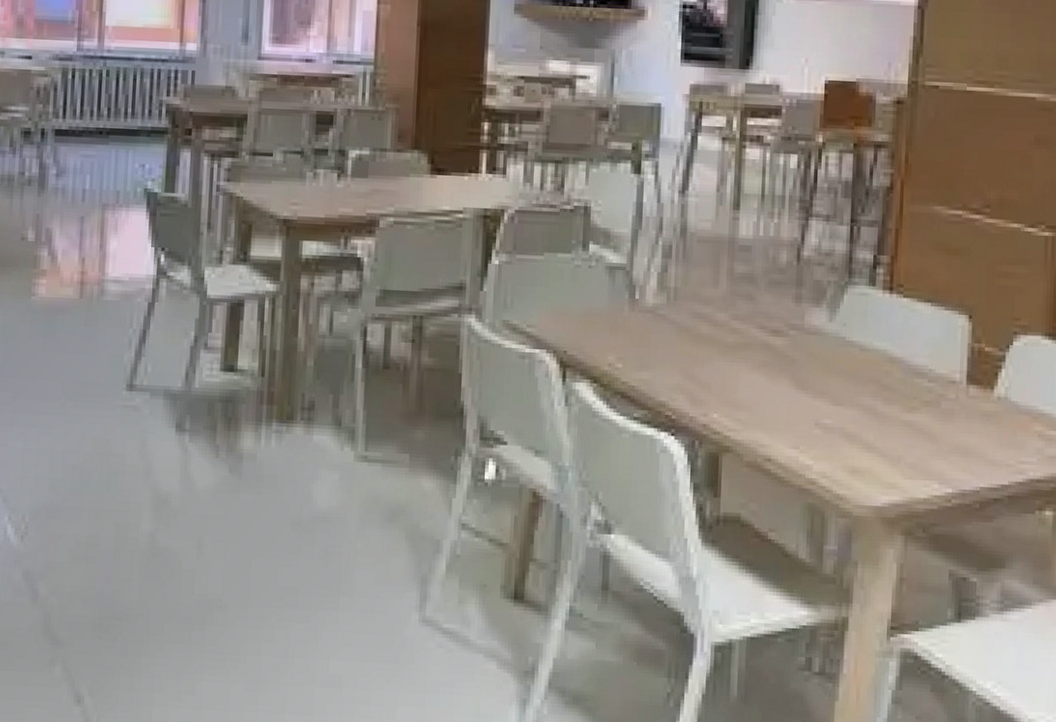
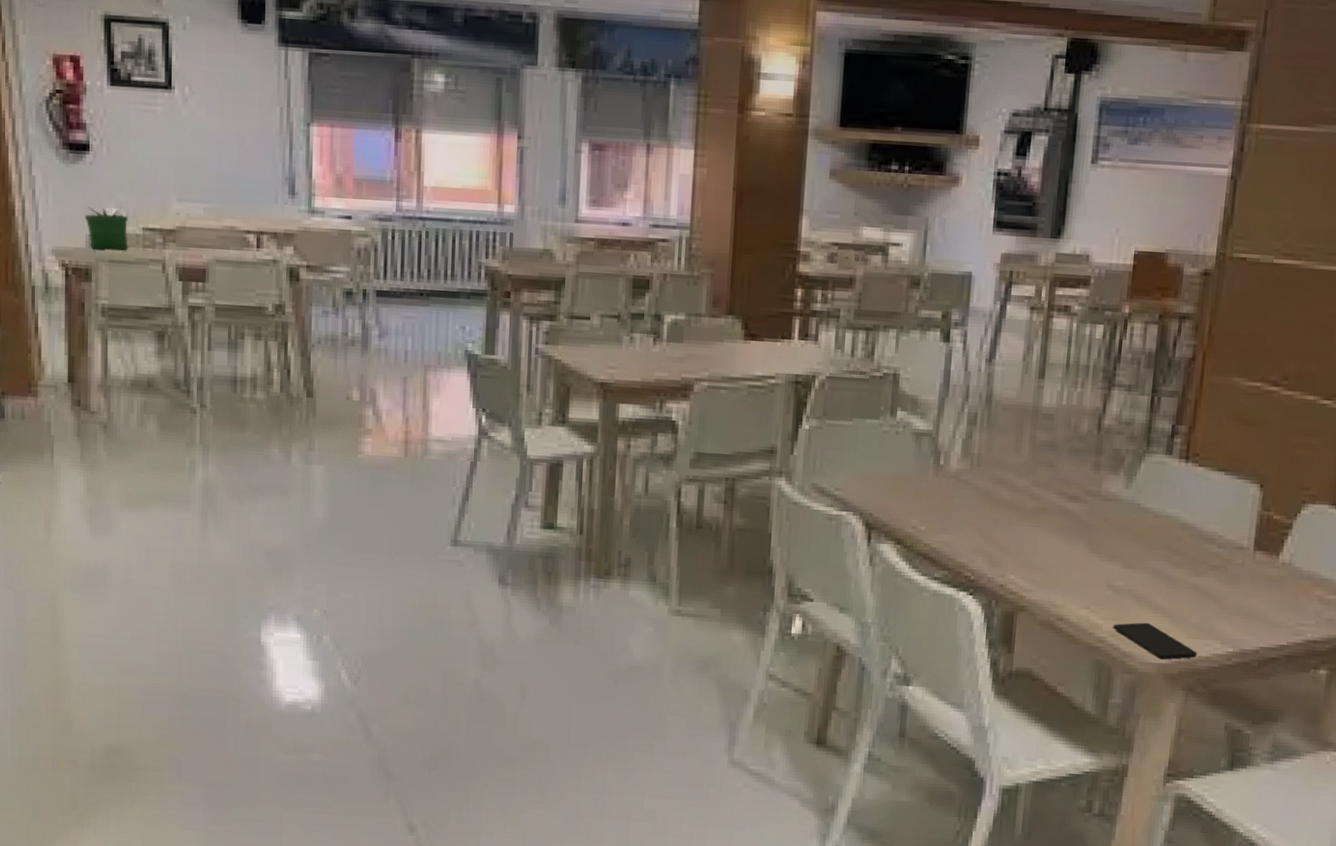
smartphone: none [824,462,914,502] -> present [1113,622,1197,660]

